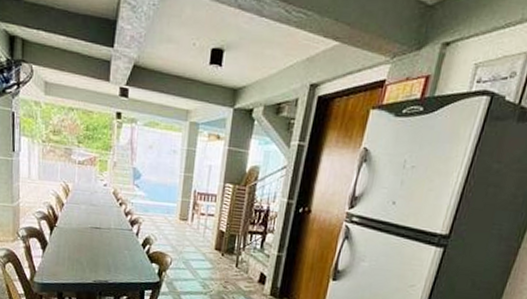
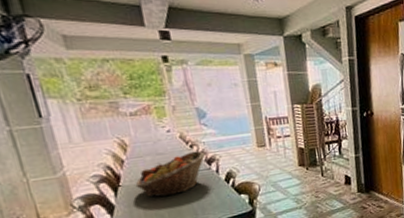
fruit basket: none [67,209,131,248] -> present [135,151,206,198]

